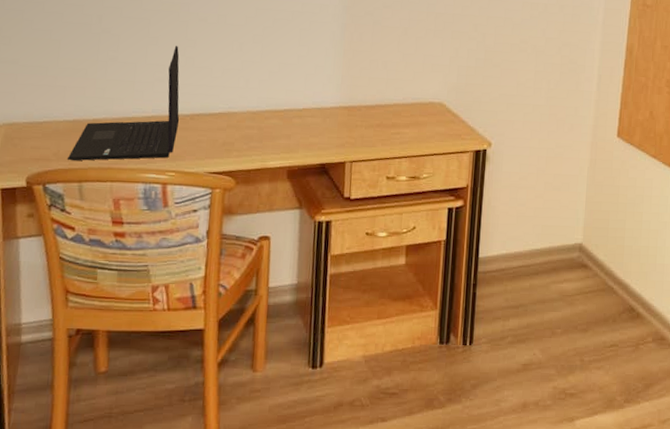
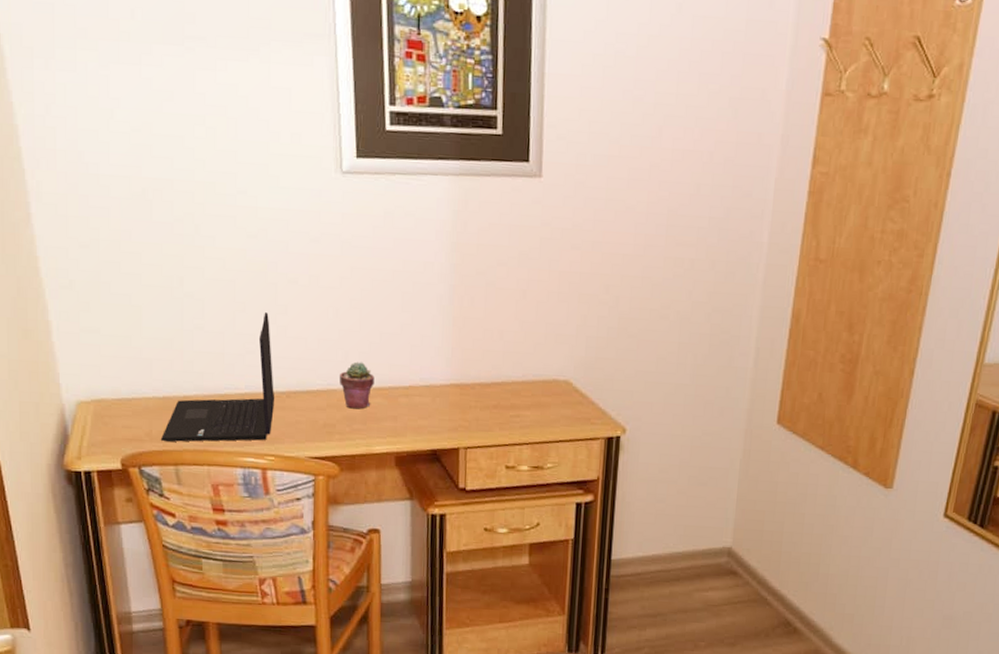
potted succulent: none [240,88,272,129] -> present [340,362,375,409]

